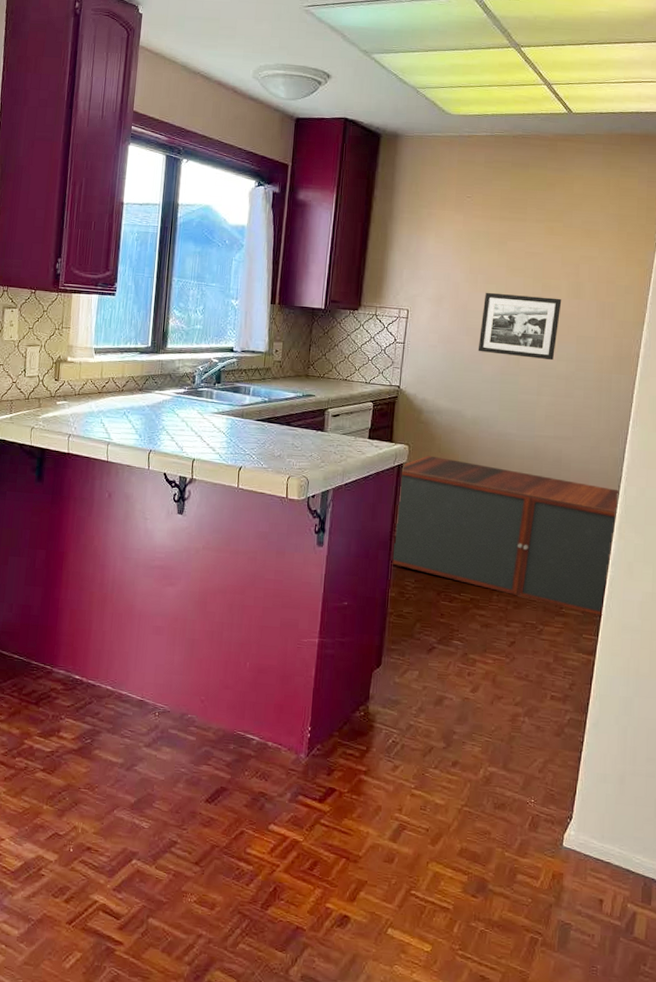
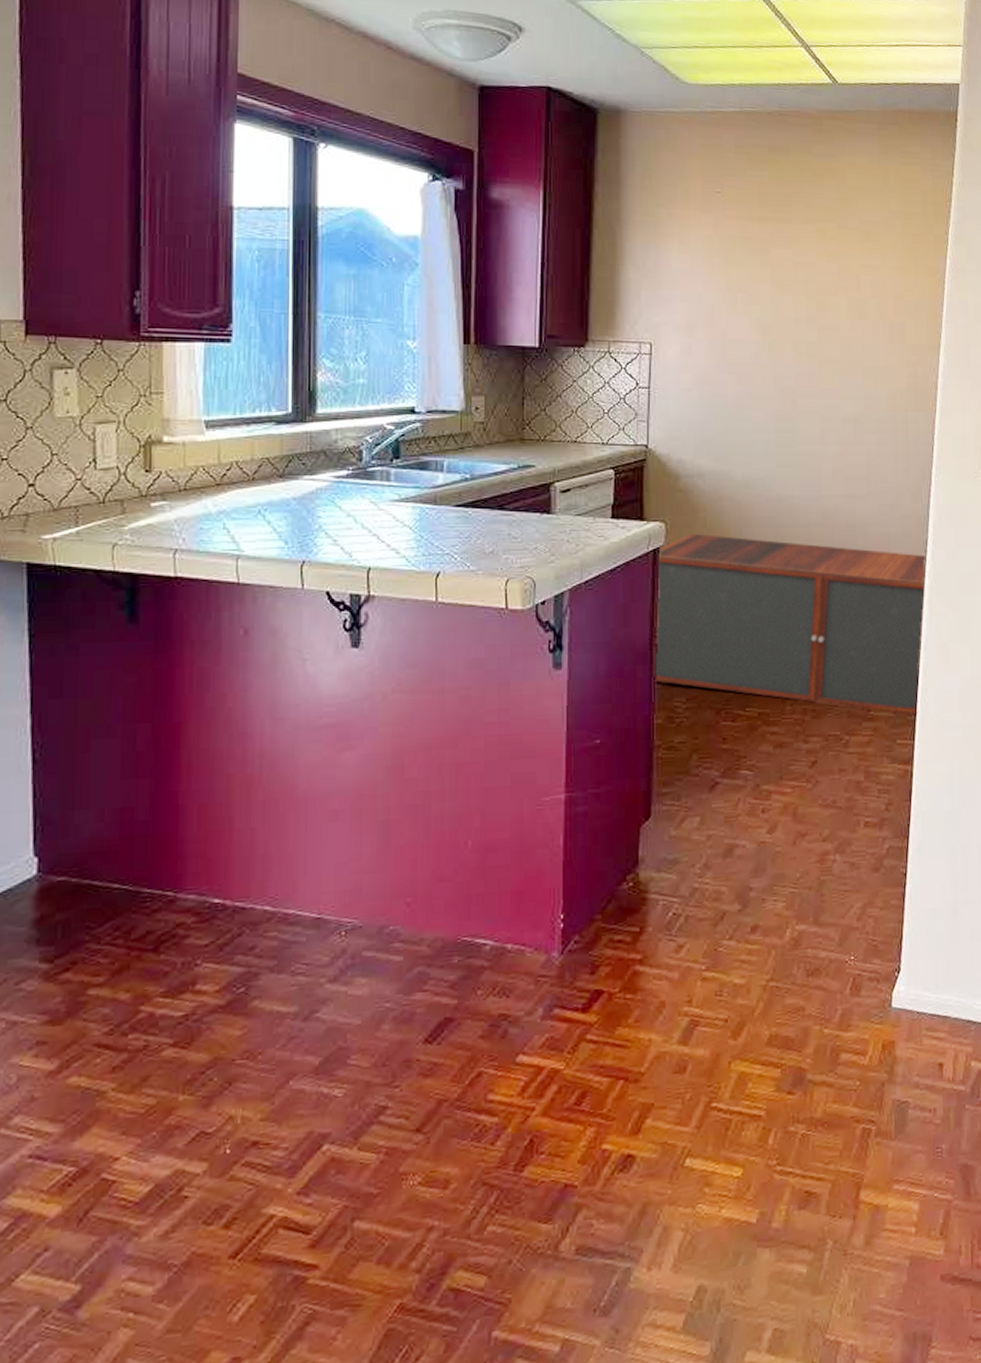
picture frame: present [478,292,562,361] -> none [744,315,842,399]

